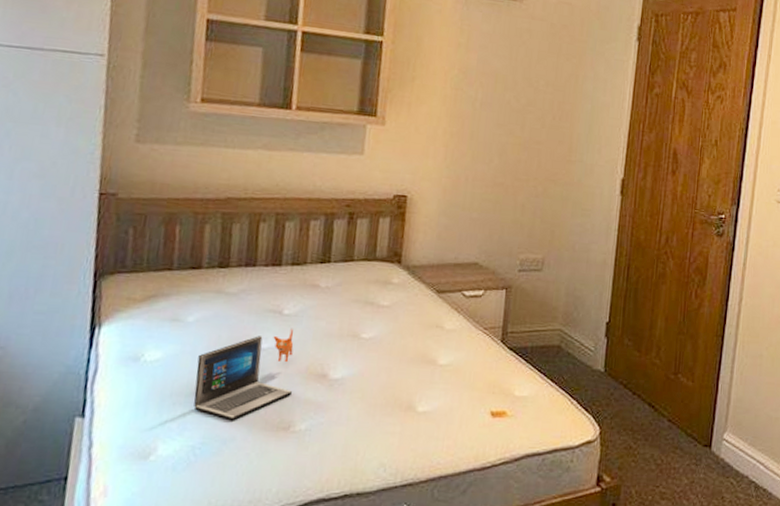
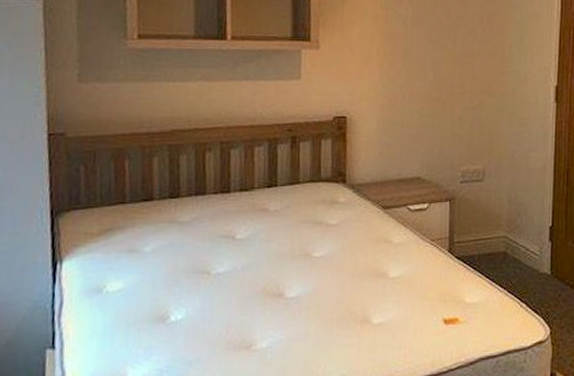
laptop: present [193,328,294,421] -> none [157,251,250,344]

